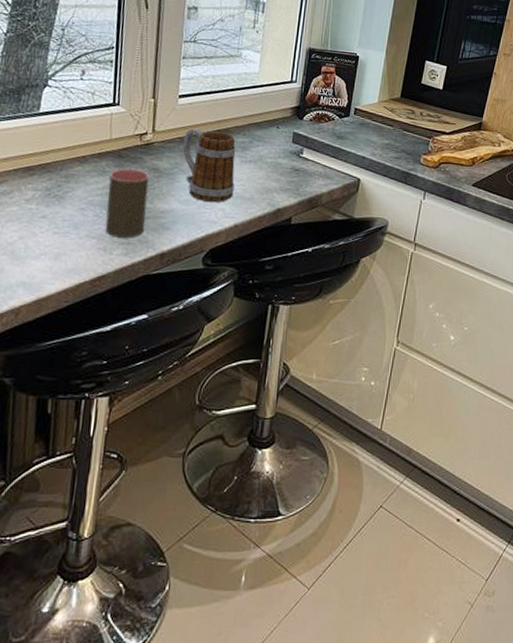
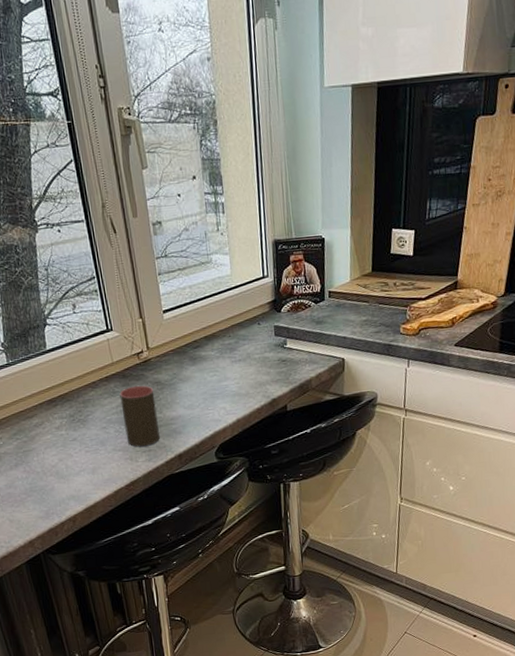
mug: present [182,128,236,203] -> none [175,338,231,404]

